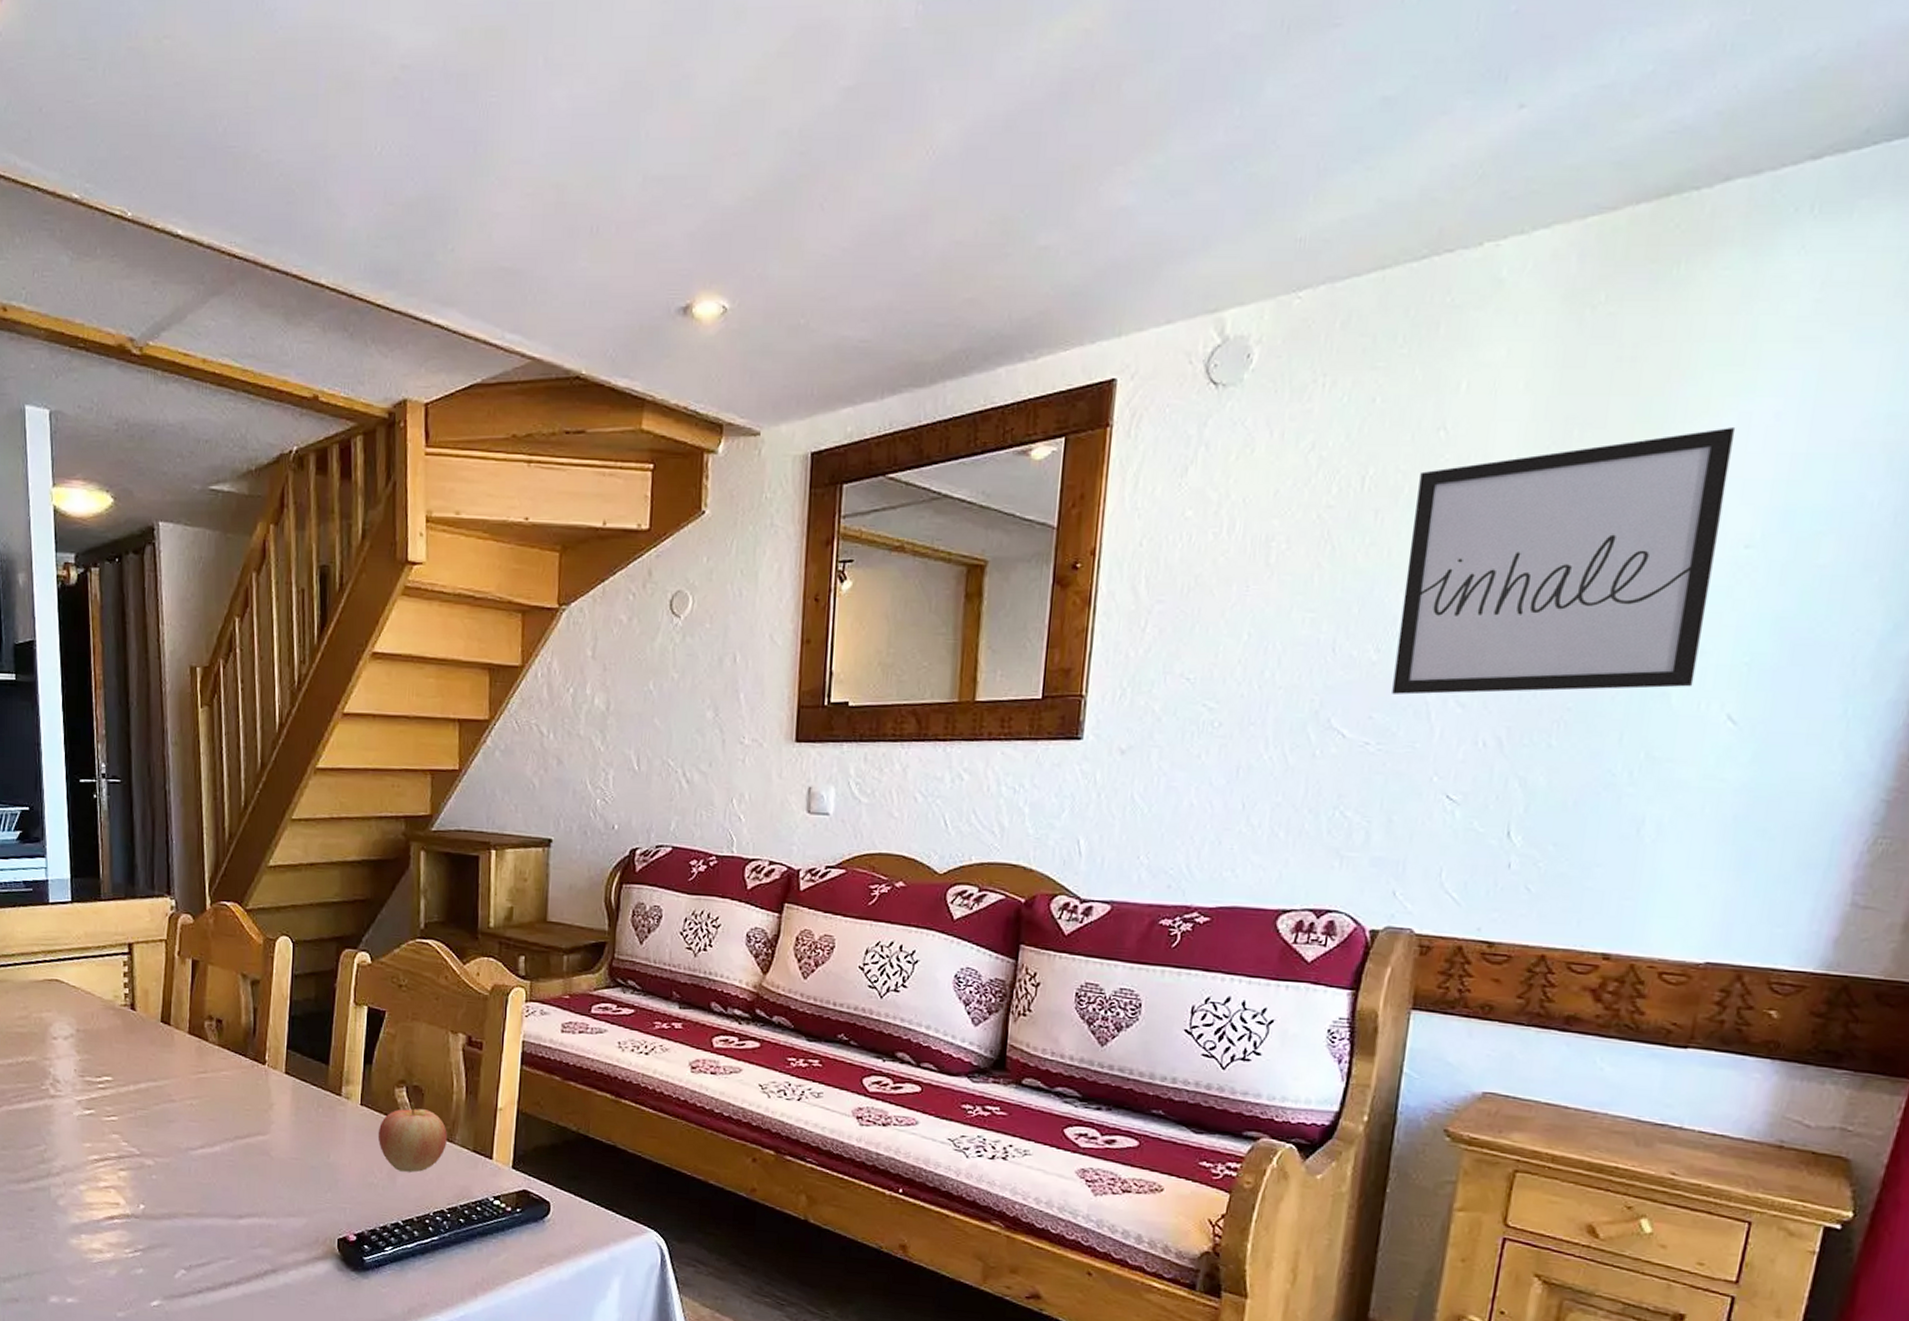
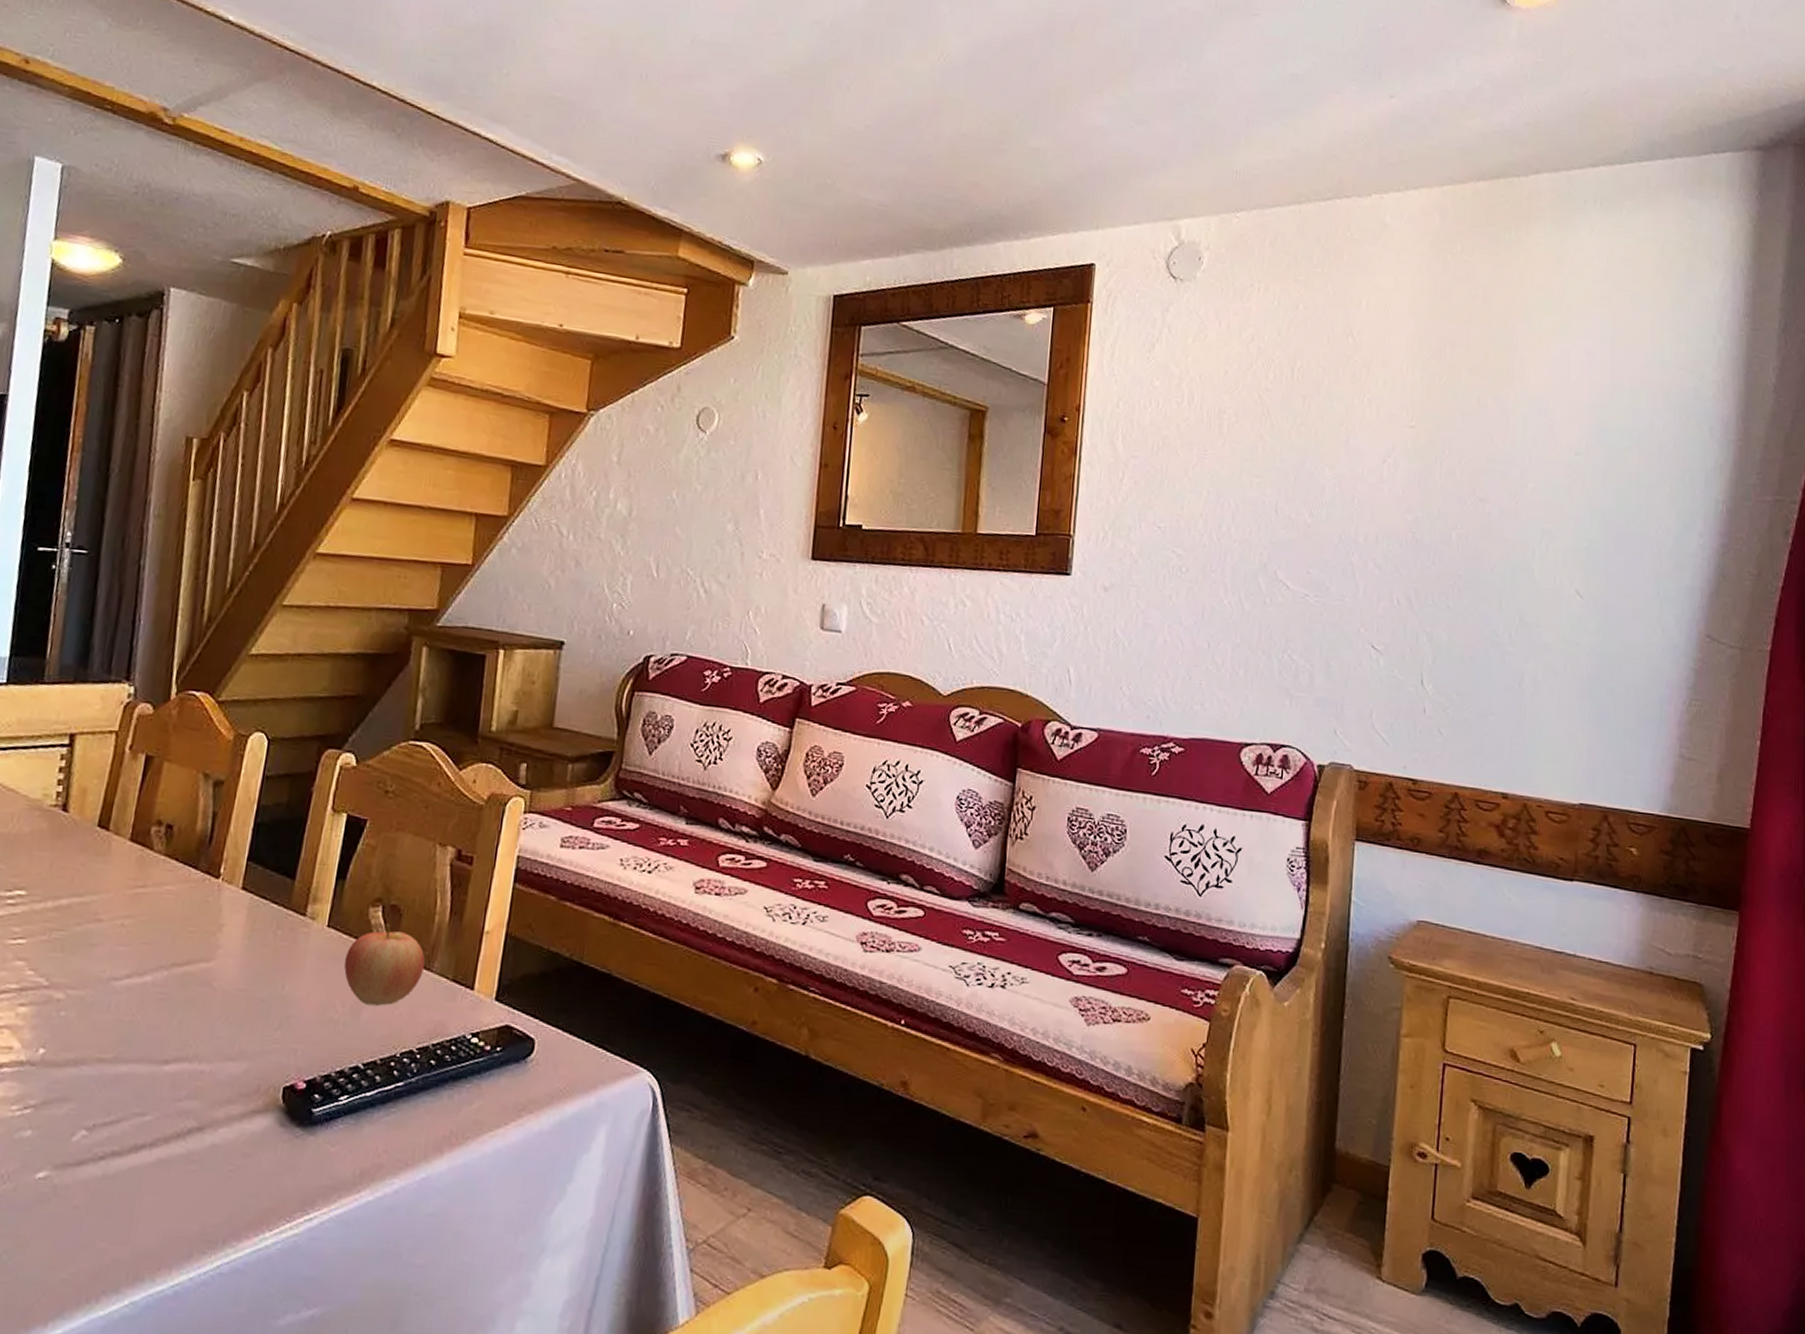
wall art: present [1392,428,1736,695] -> none [1324,358,1560,565]

